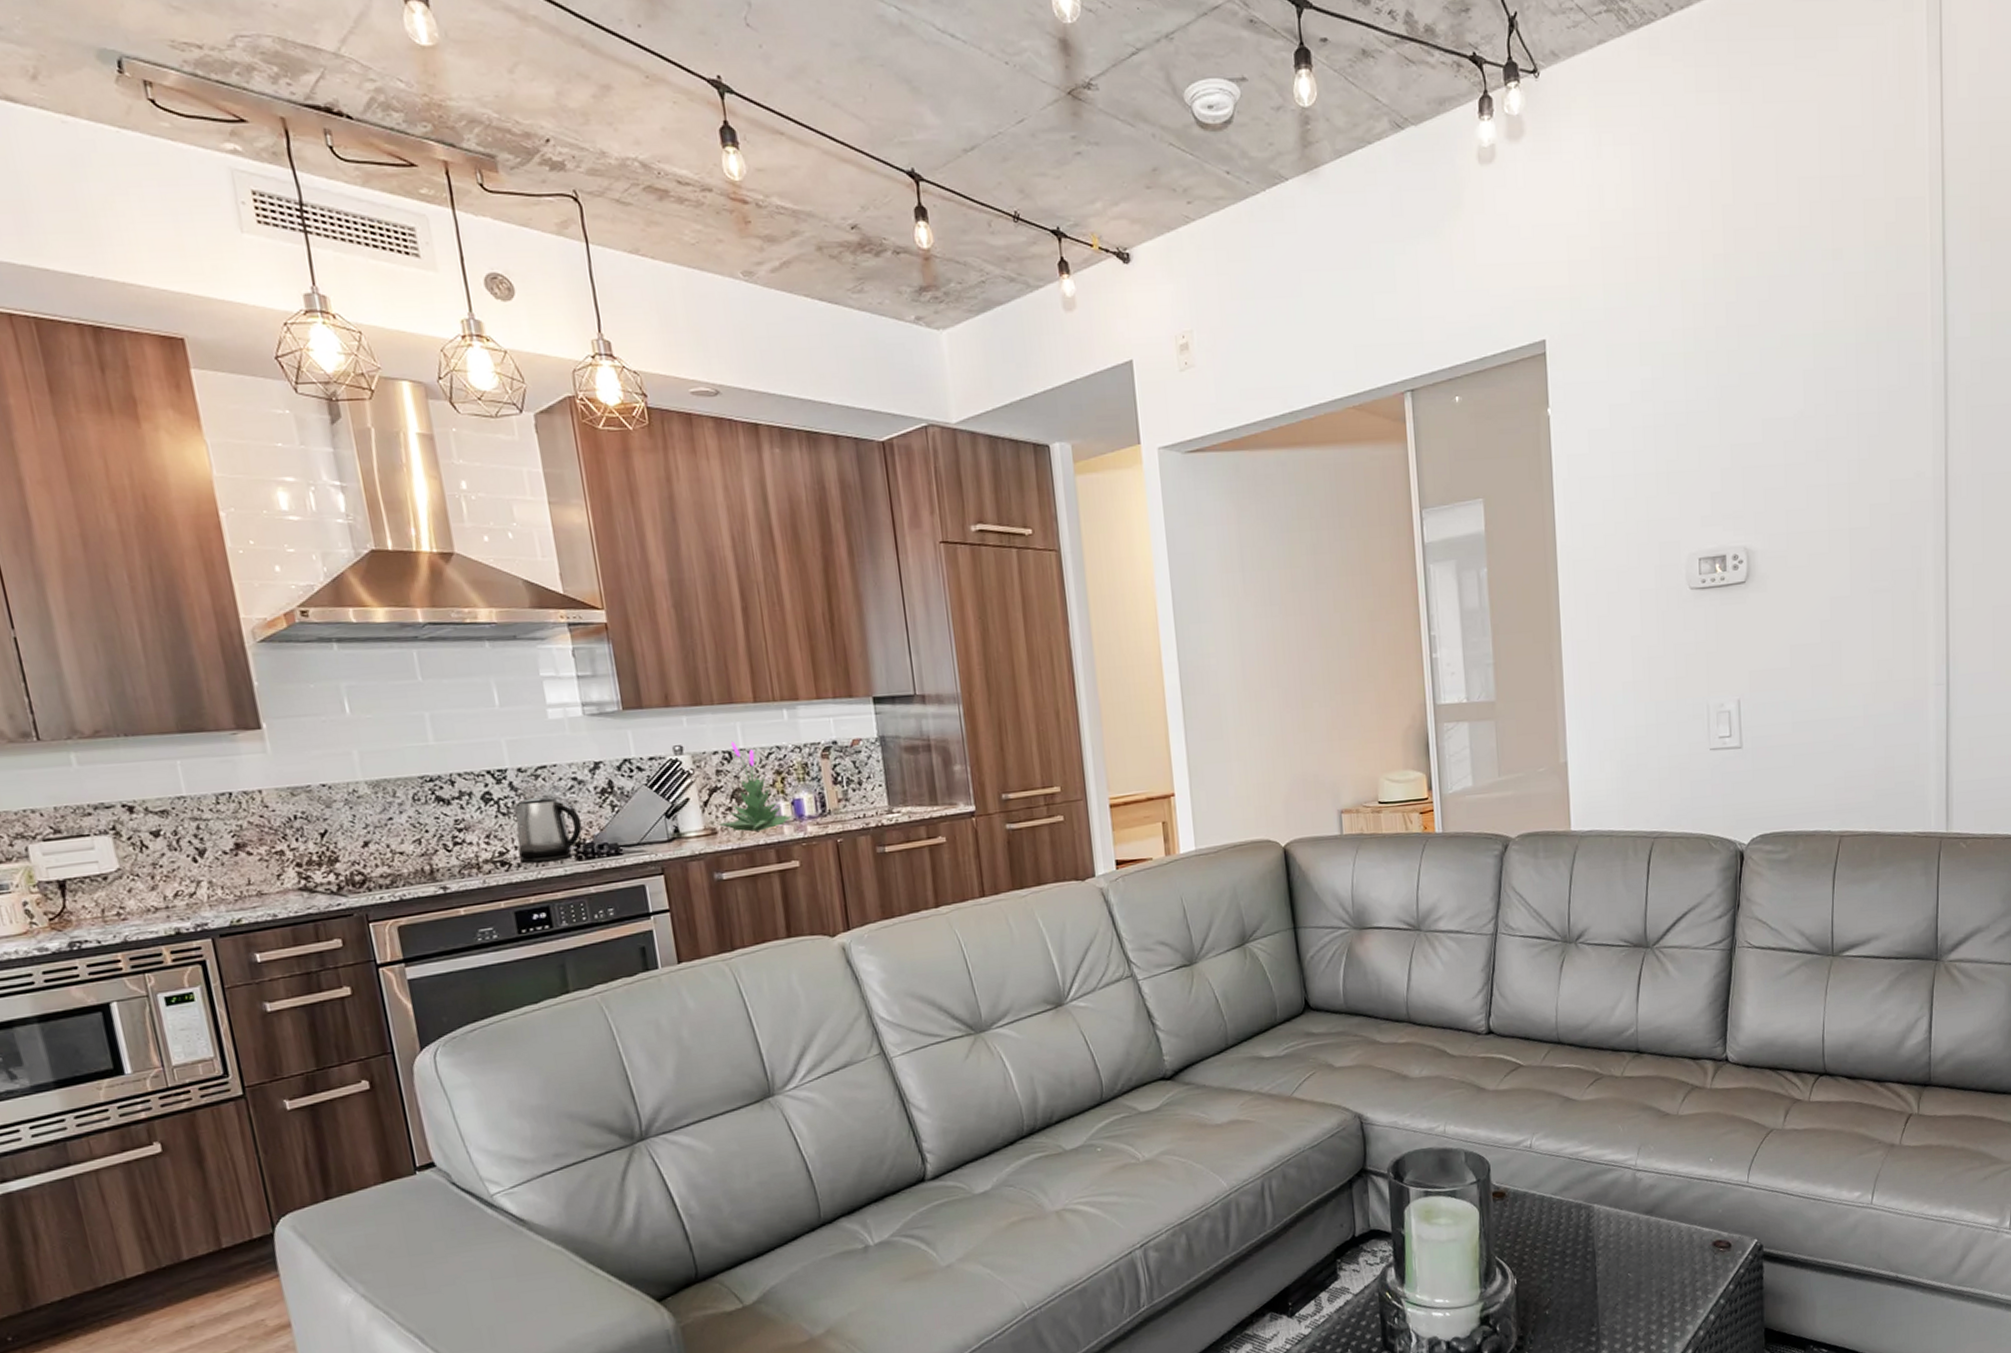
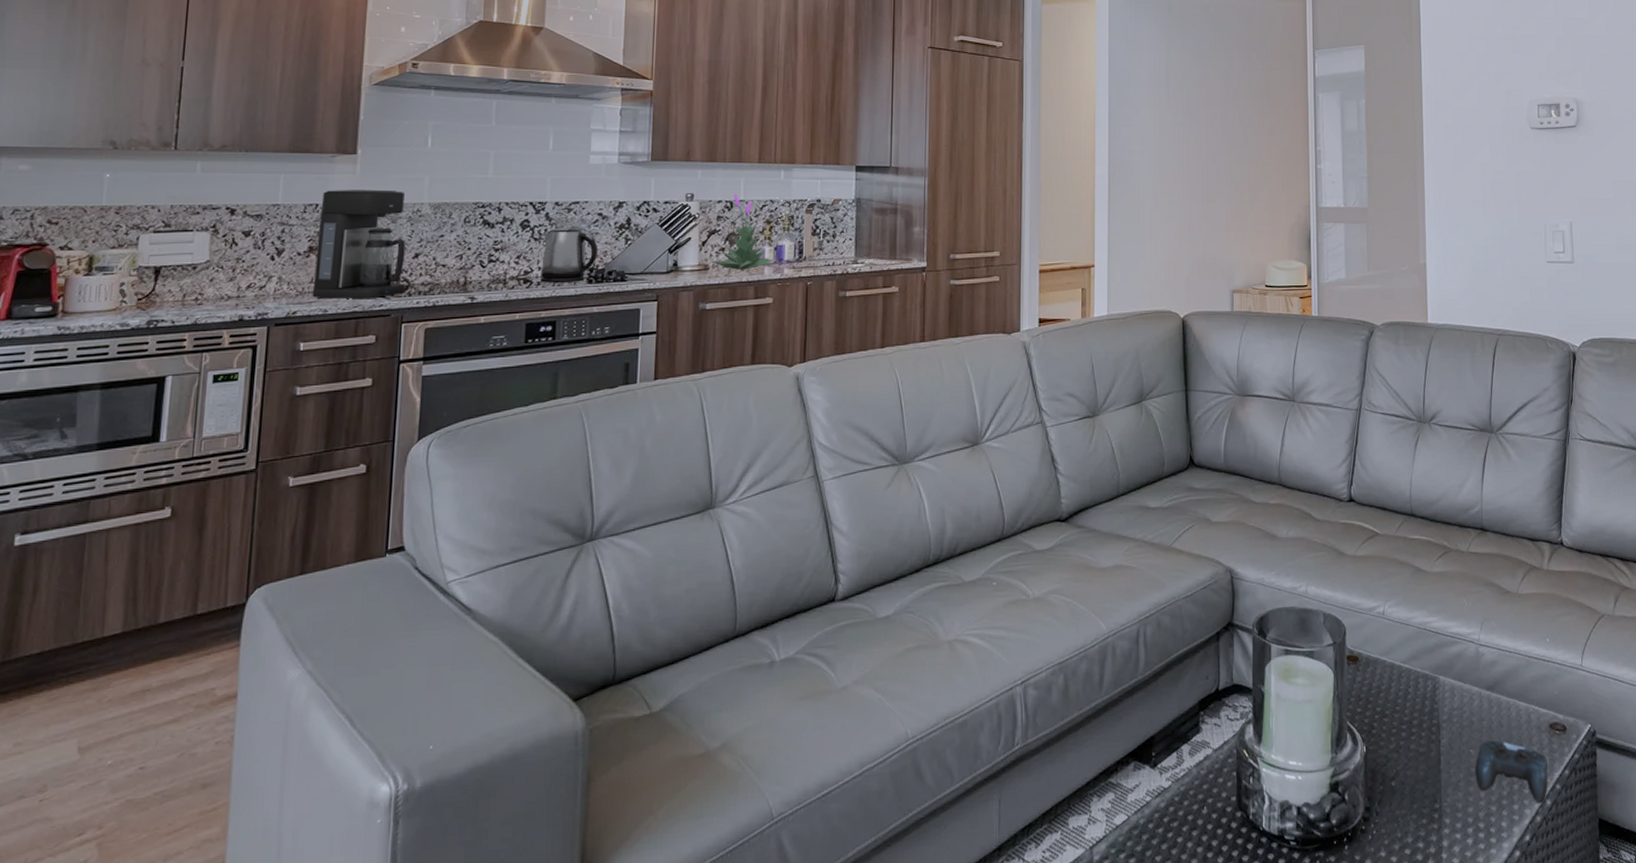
coffee maker: none [234,769,364,903] -> present [312,189,406,299]
control: none [1634,1262,1712,1319] -> present [1475,740,1549,803]

